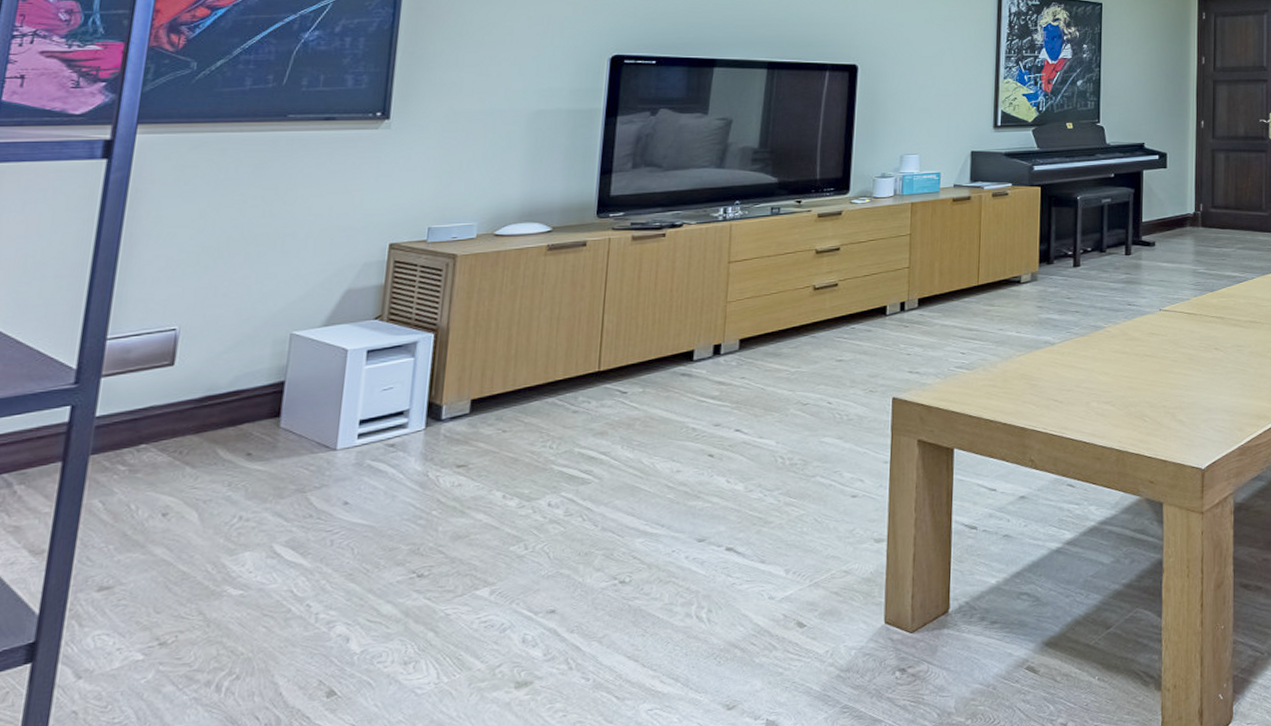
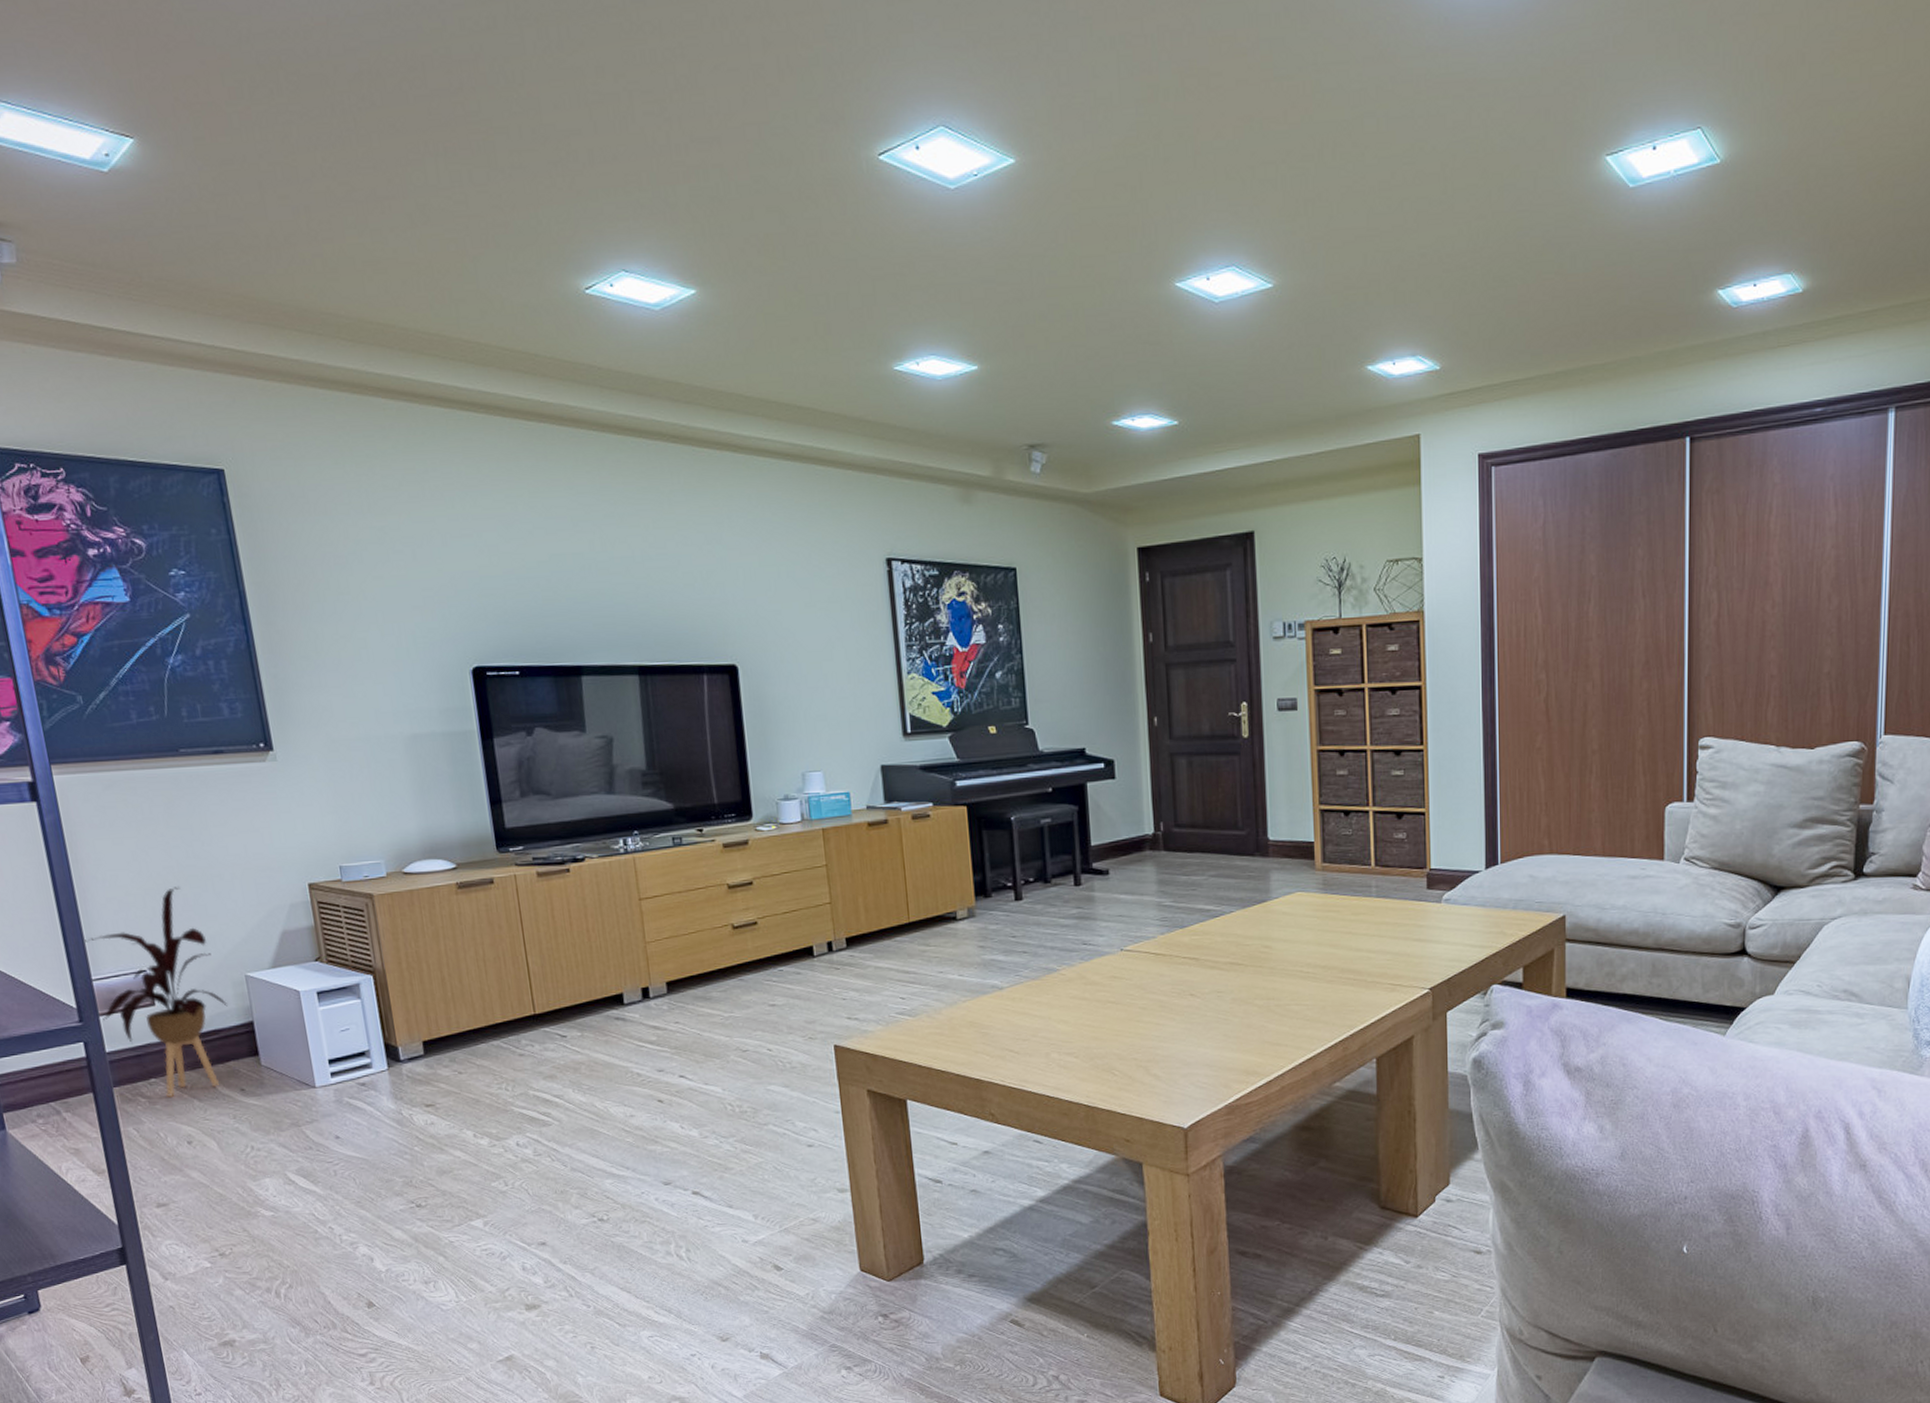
house plant: none [104,245,260,464] -> present [85,887,227,1097]

